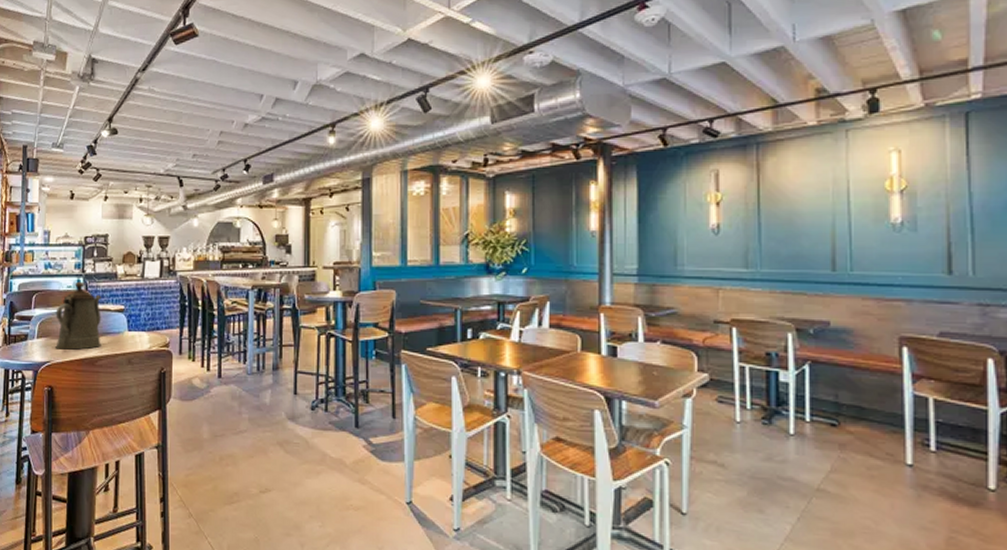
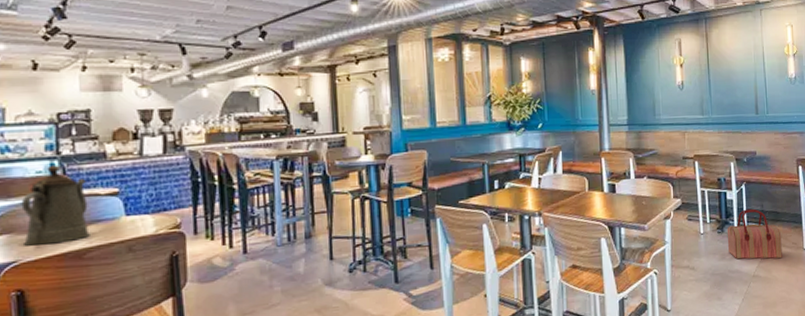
handbag: none [777,397,868,473] -> present [727,208,782,260]

